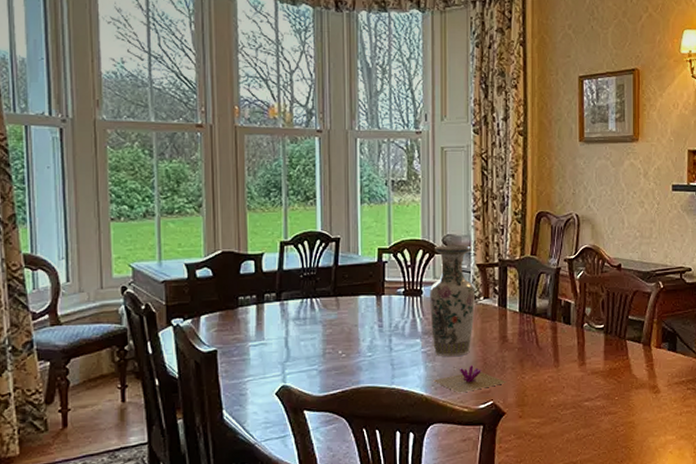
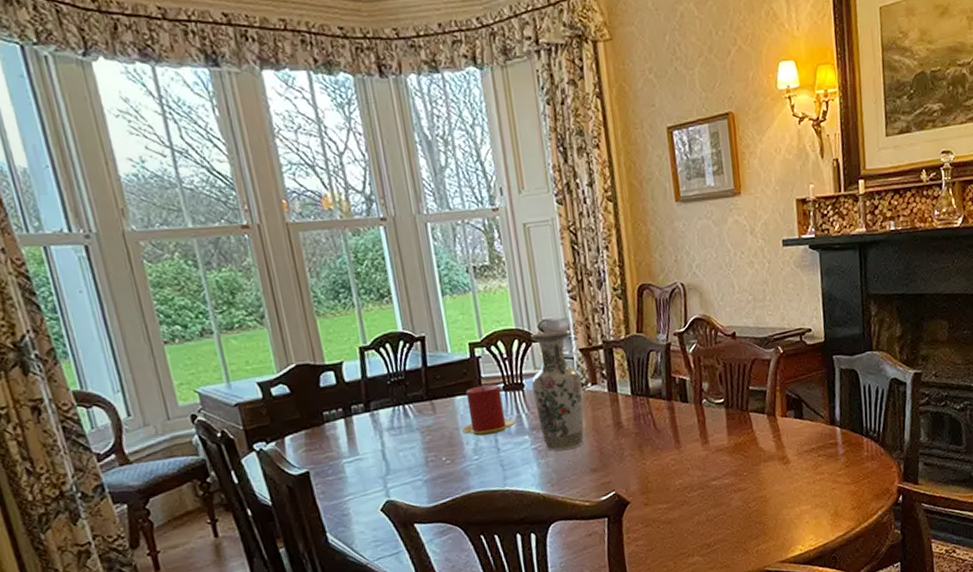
candle: none [360,288,411,335] -> present [461,384,517,436]
flower: present [433,365,507,393] -> none [548,457,627,488]

